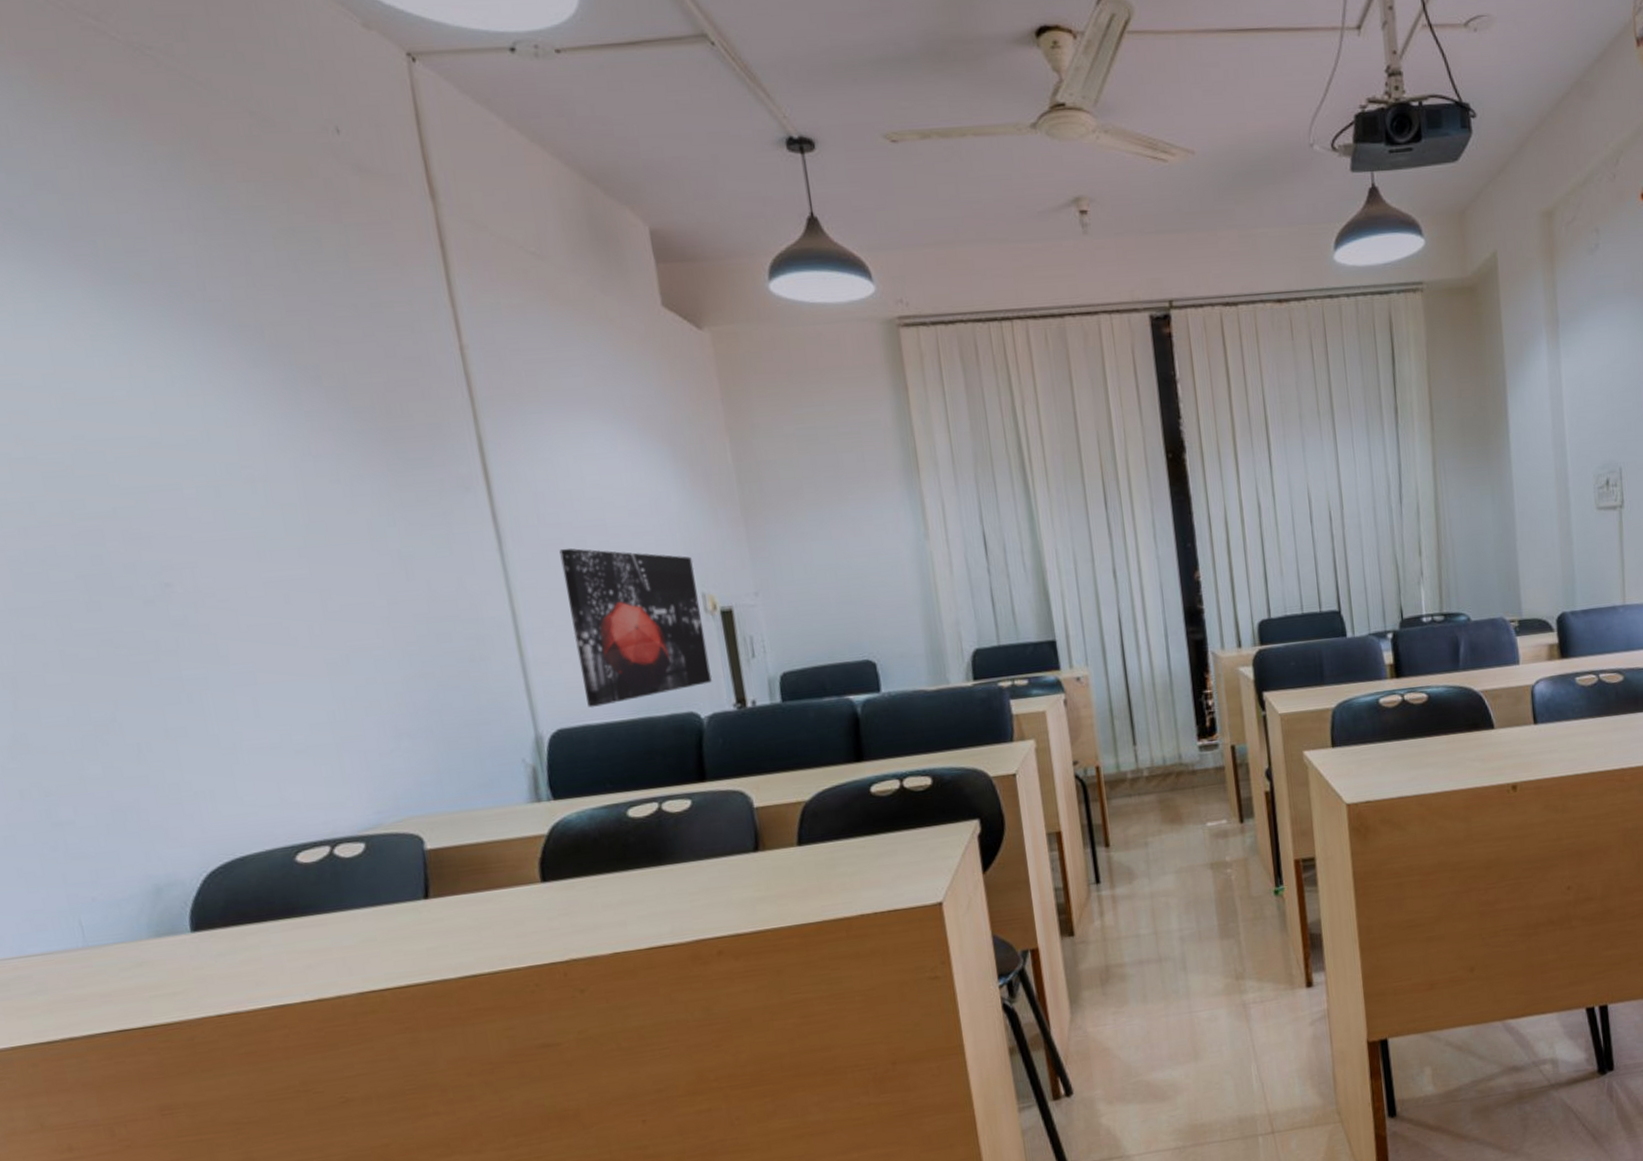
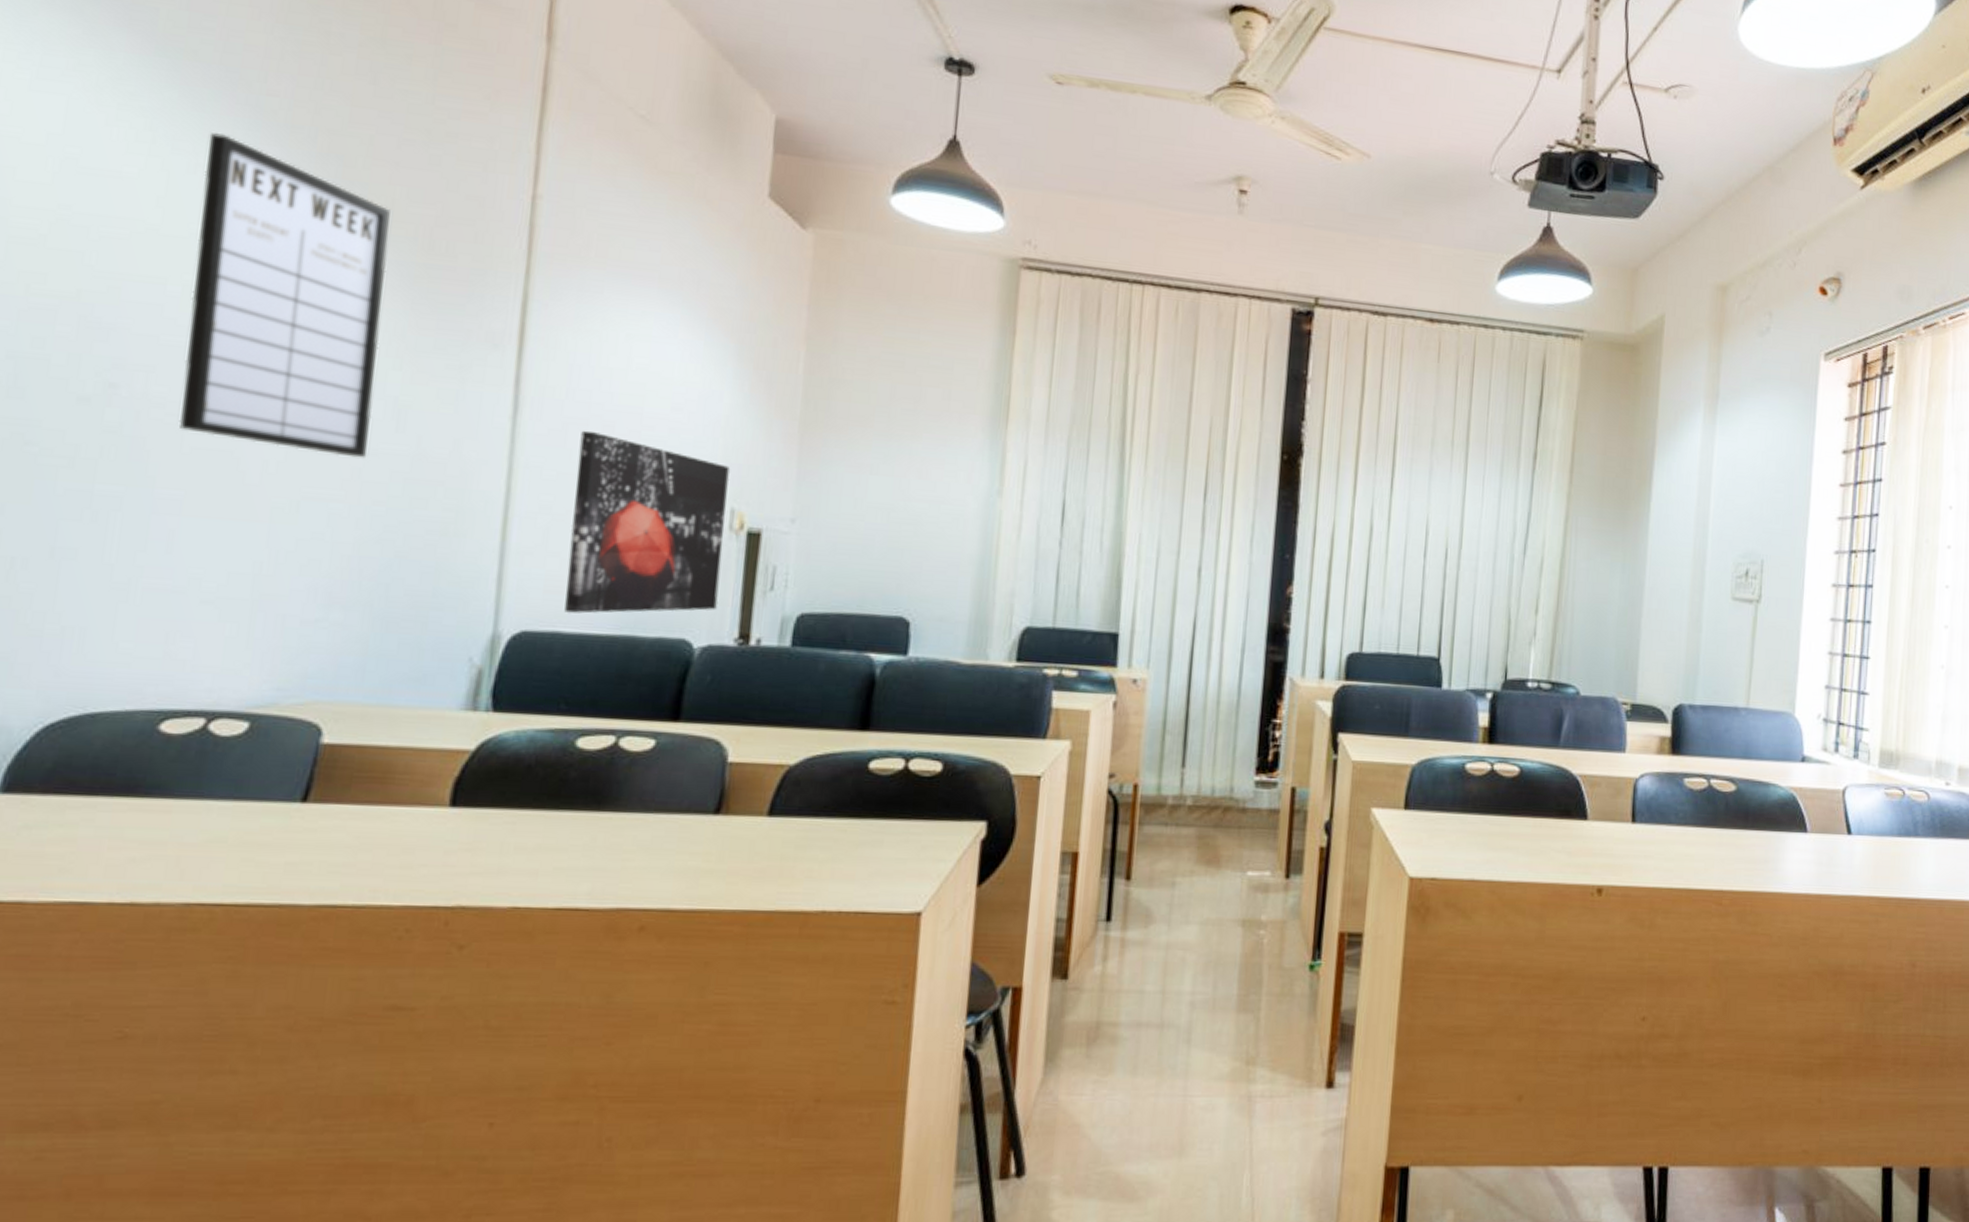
writing board: none [174,345,389,612] -> present [179,133,390,458]

